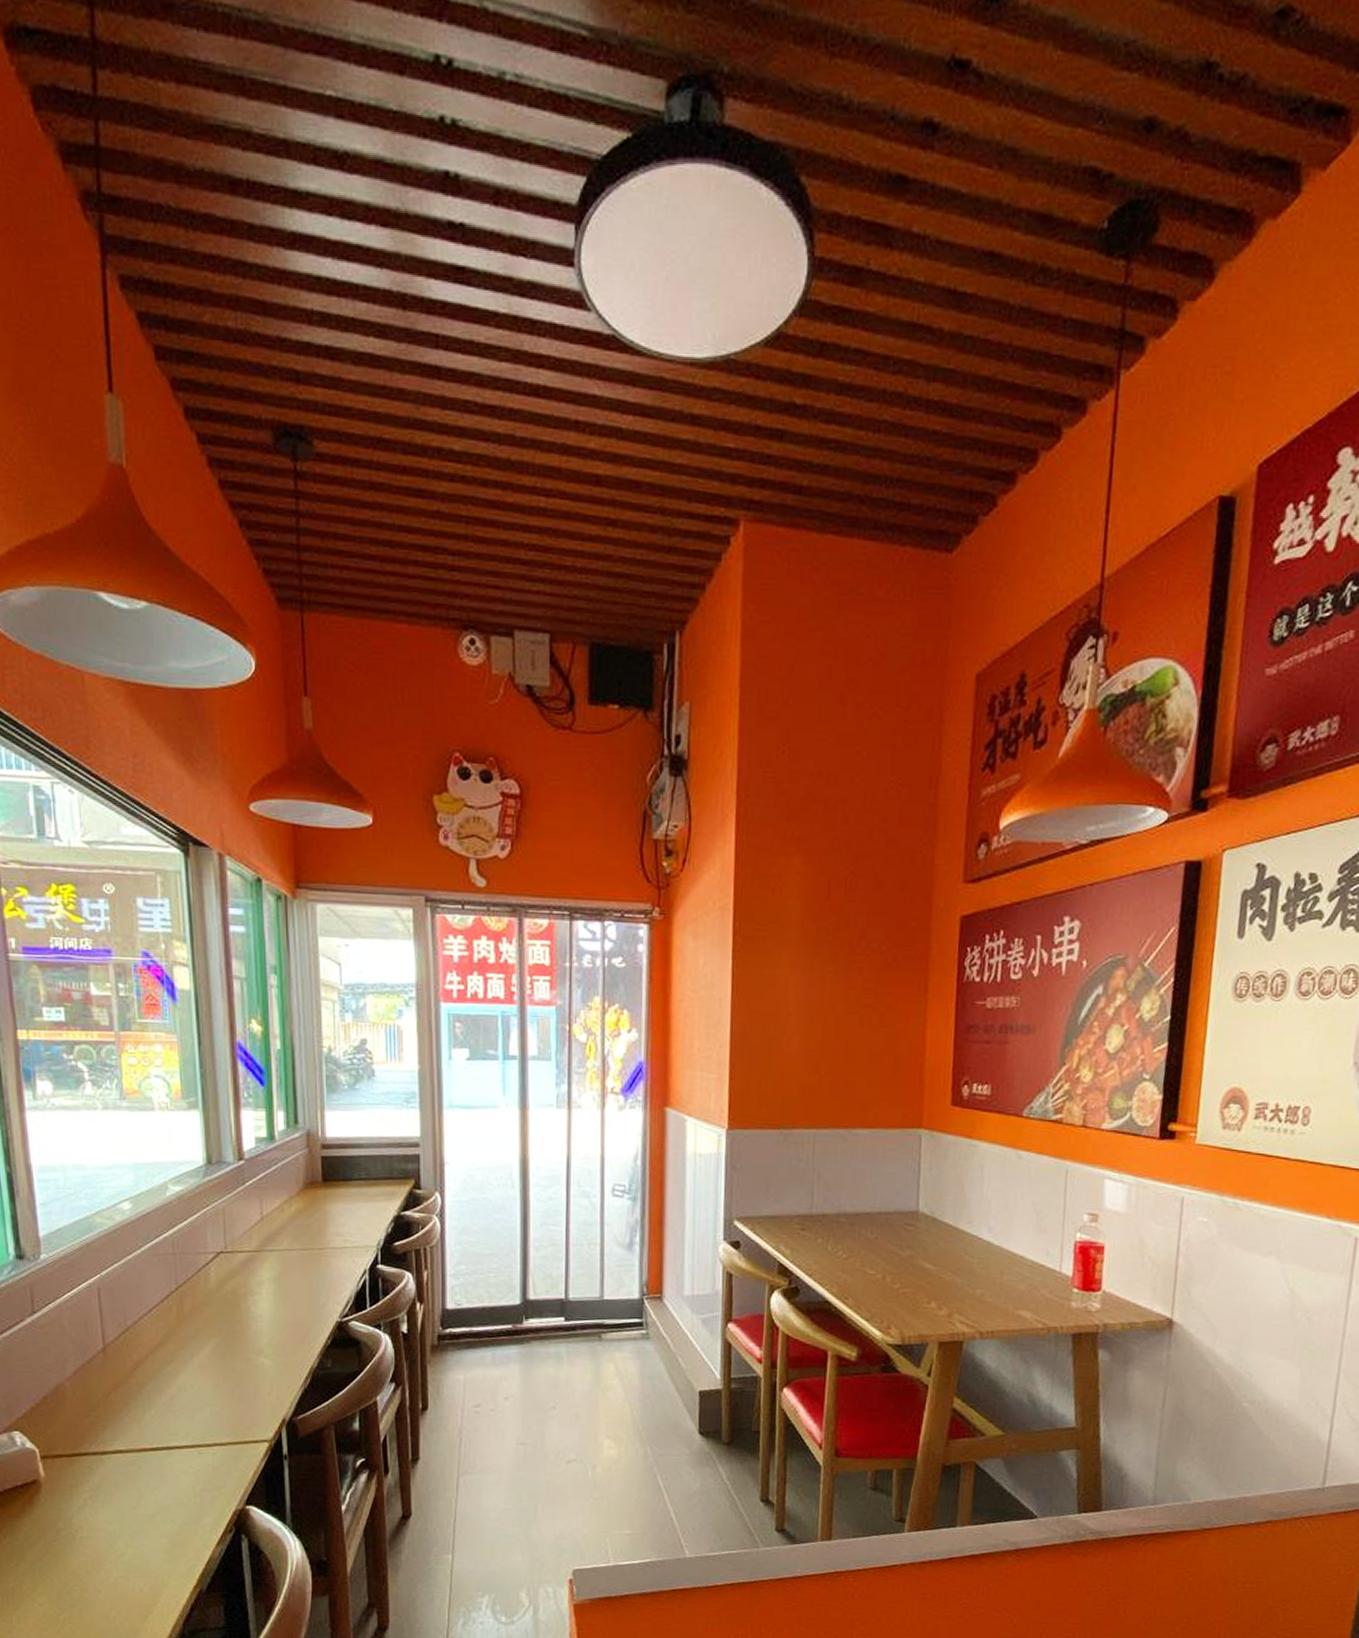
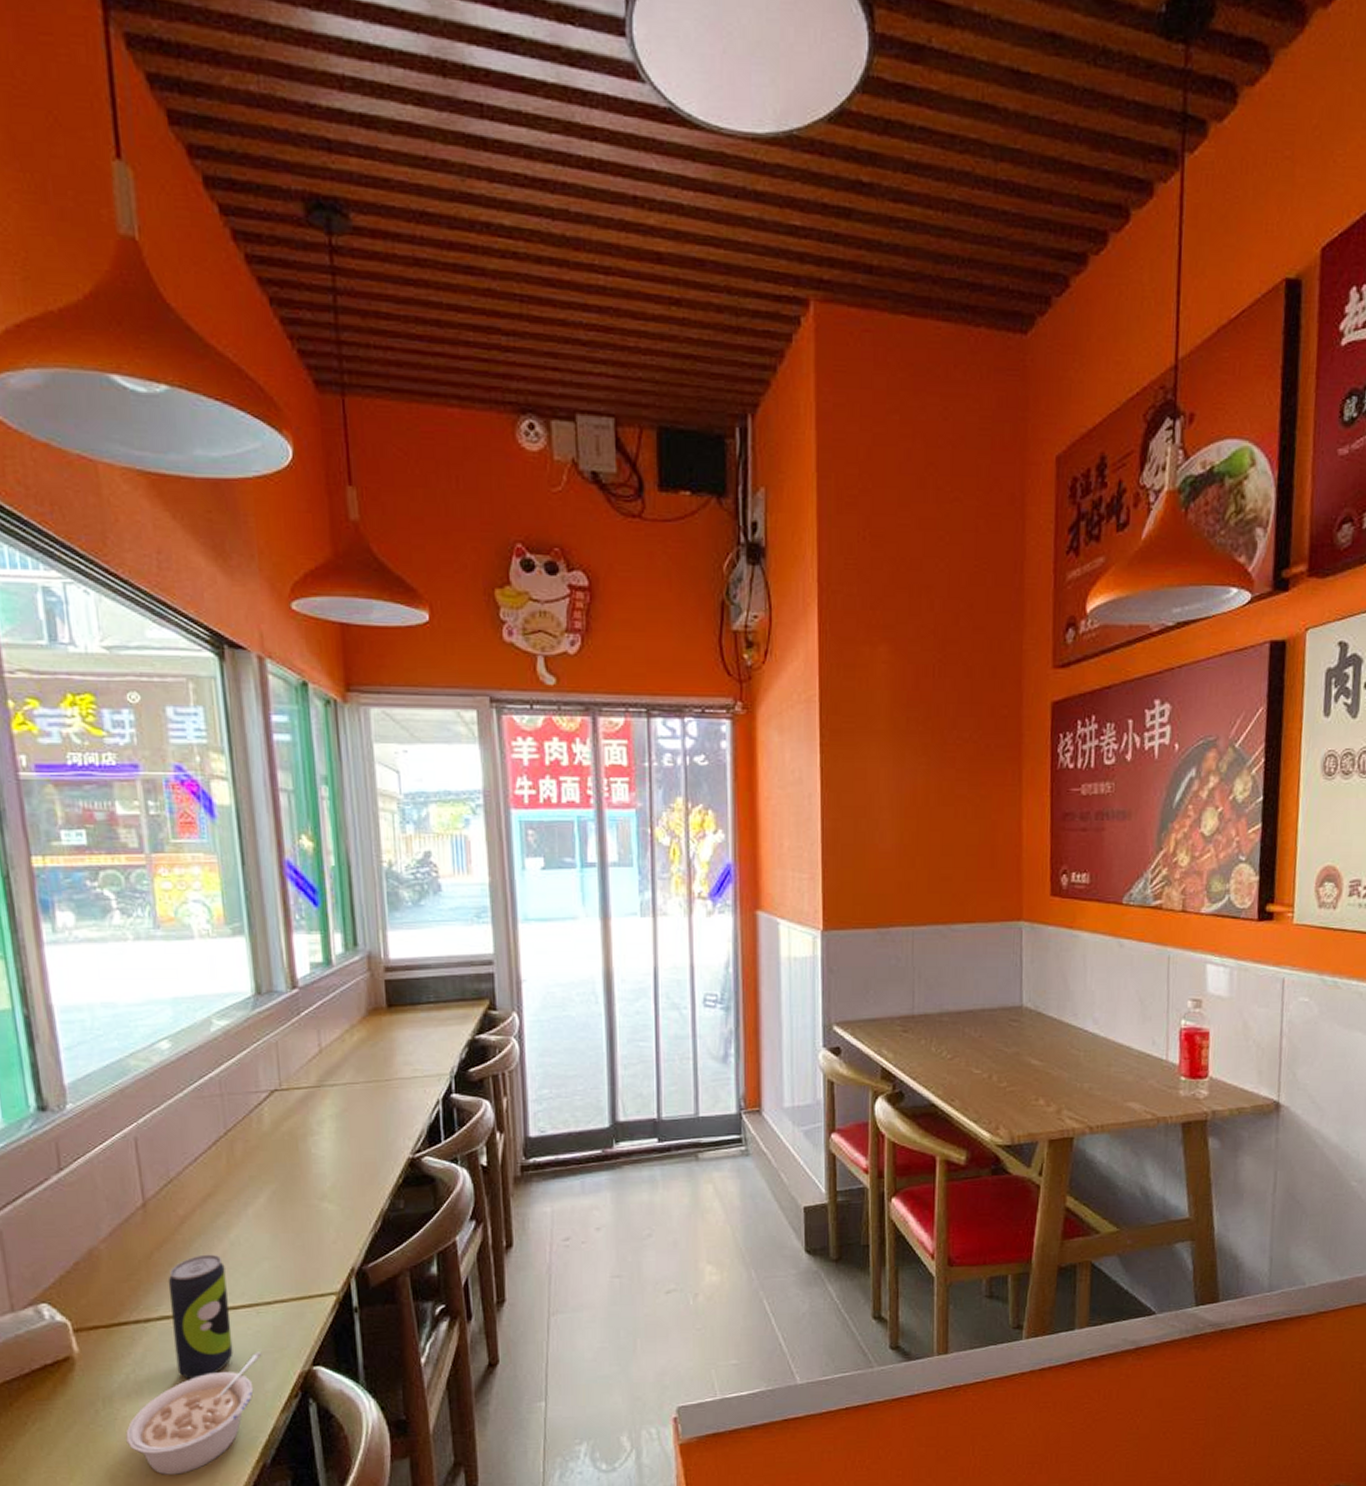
legume: none [82,1488,202,1593] -> present [126,1351,262,1475]
beverage can: none [122,1397,177,1508] -> present [168,1254,233,1379]

